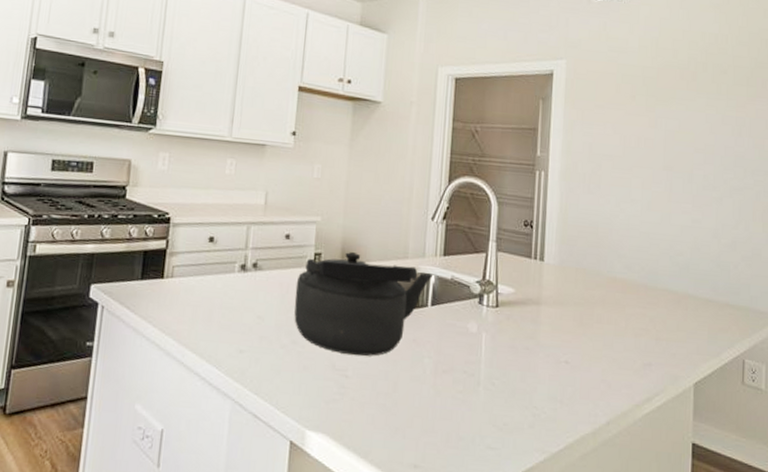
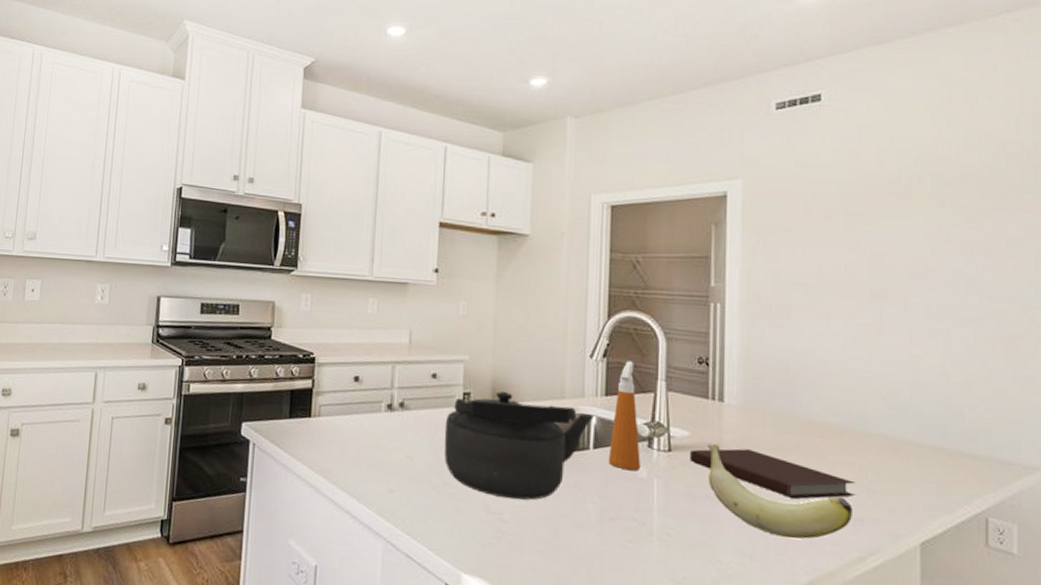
spray bottle: none [444,223,472,326] -> present [608,361,641,471]
notebook: none [514,303,647,348] -> present [690,448,856,499]
banana: none [528,300,643,384] -> present [706,444,852,539]

